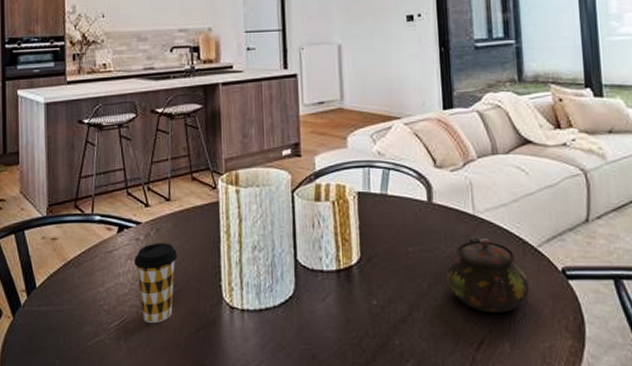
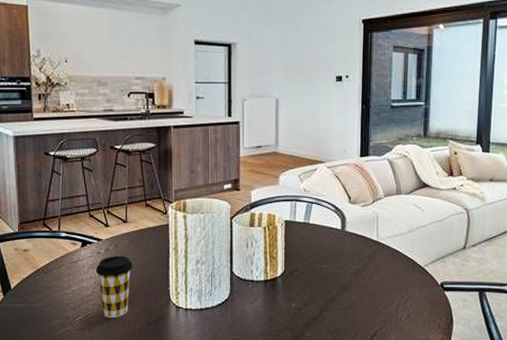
teapot: present [446,236,530,313] -> none [351,257,415,315]

